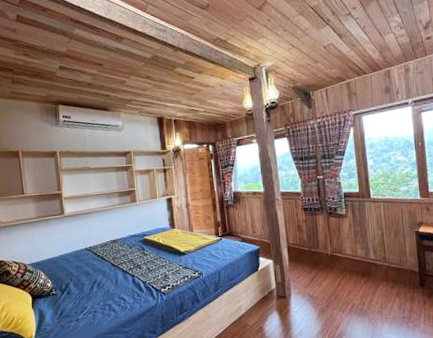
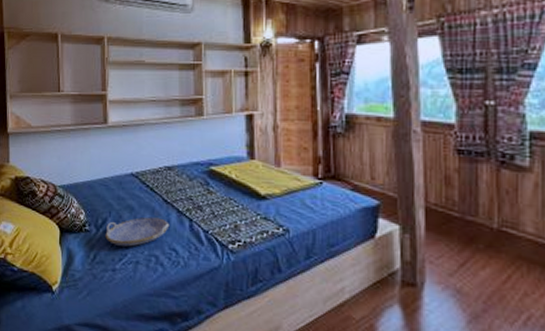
serving tray: none [69,277,118,302] -> present [105,217,170,247]

